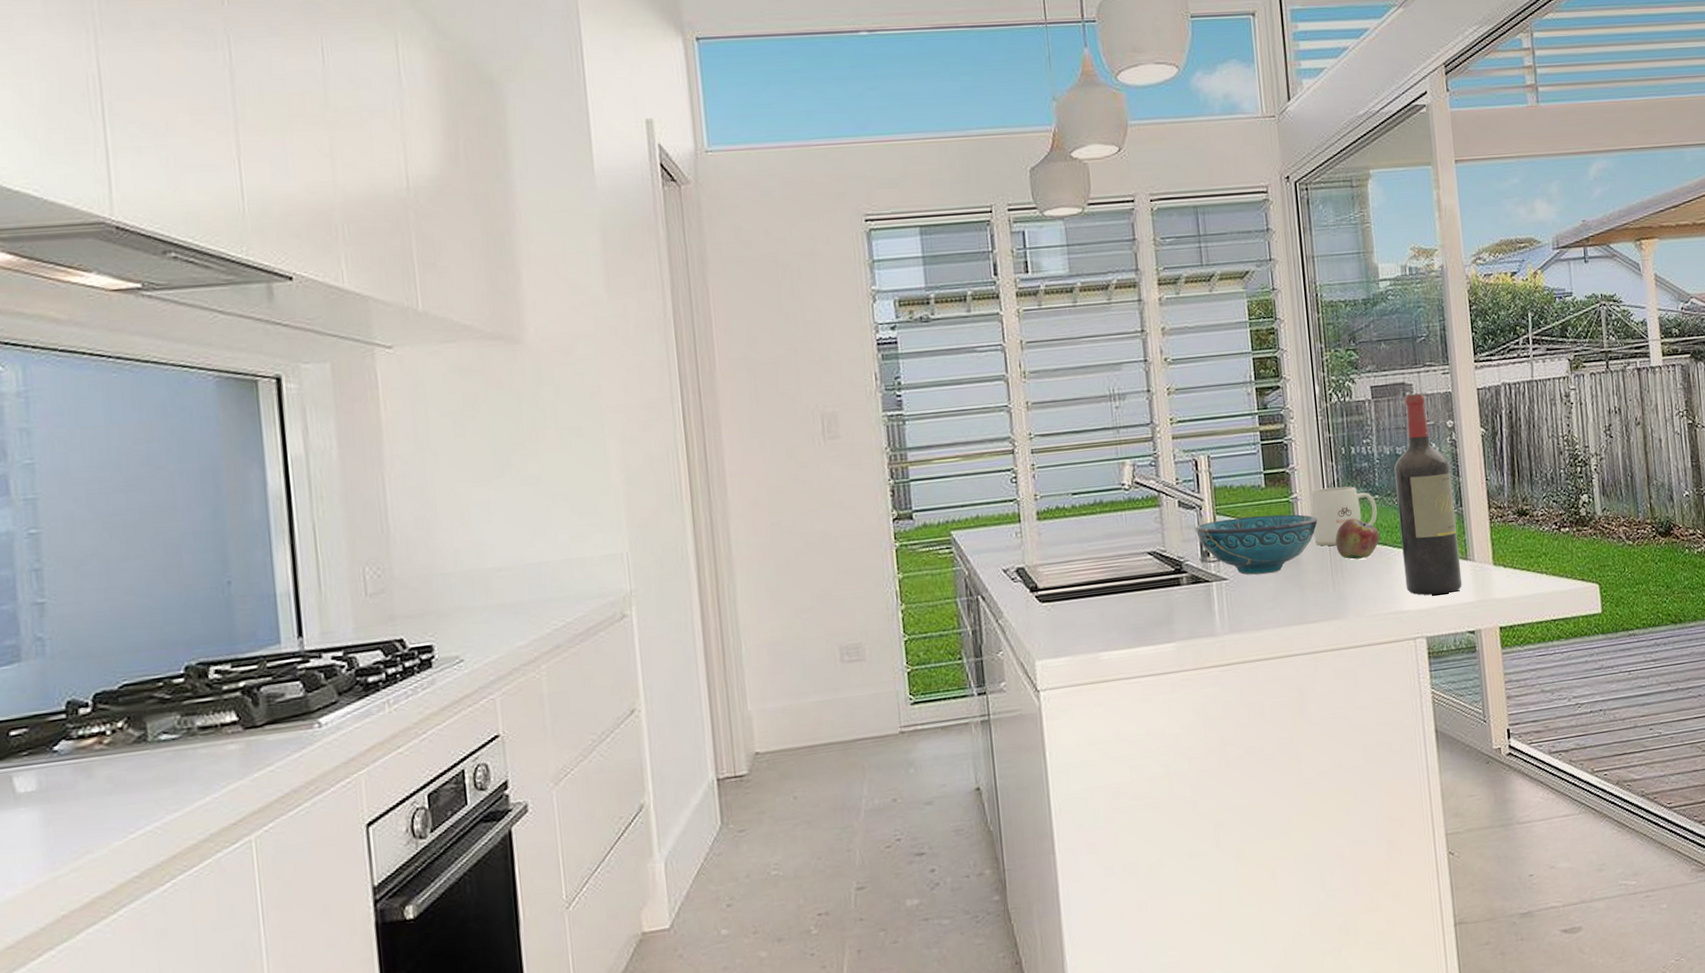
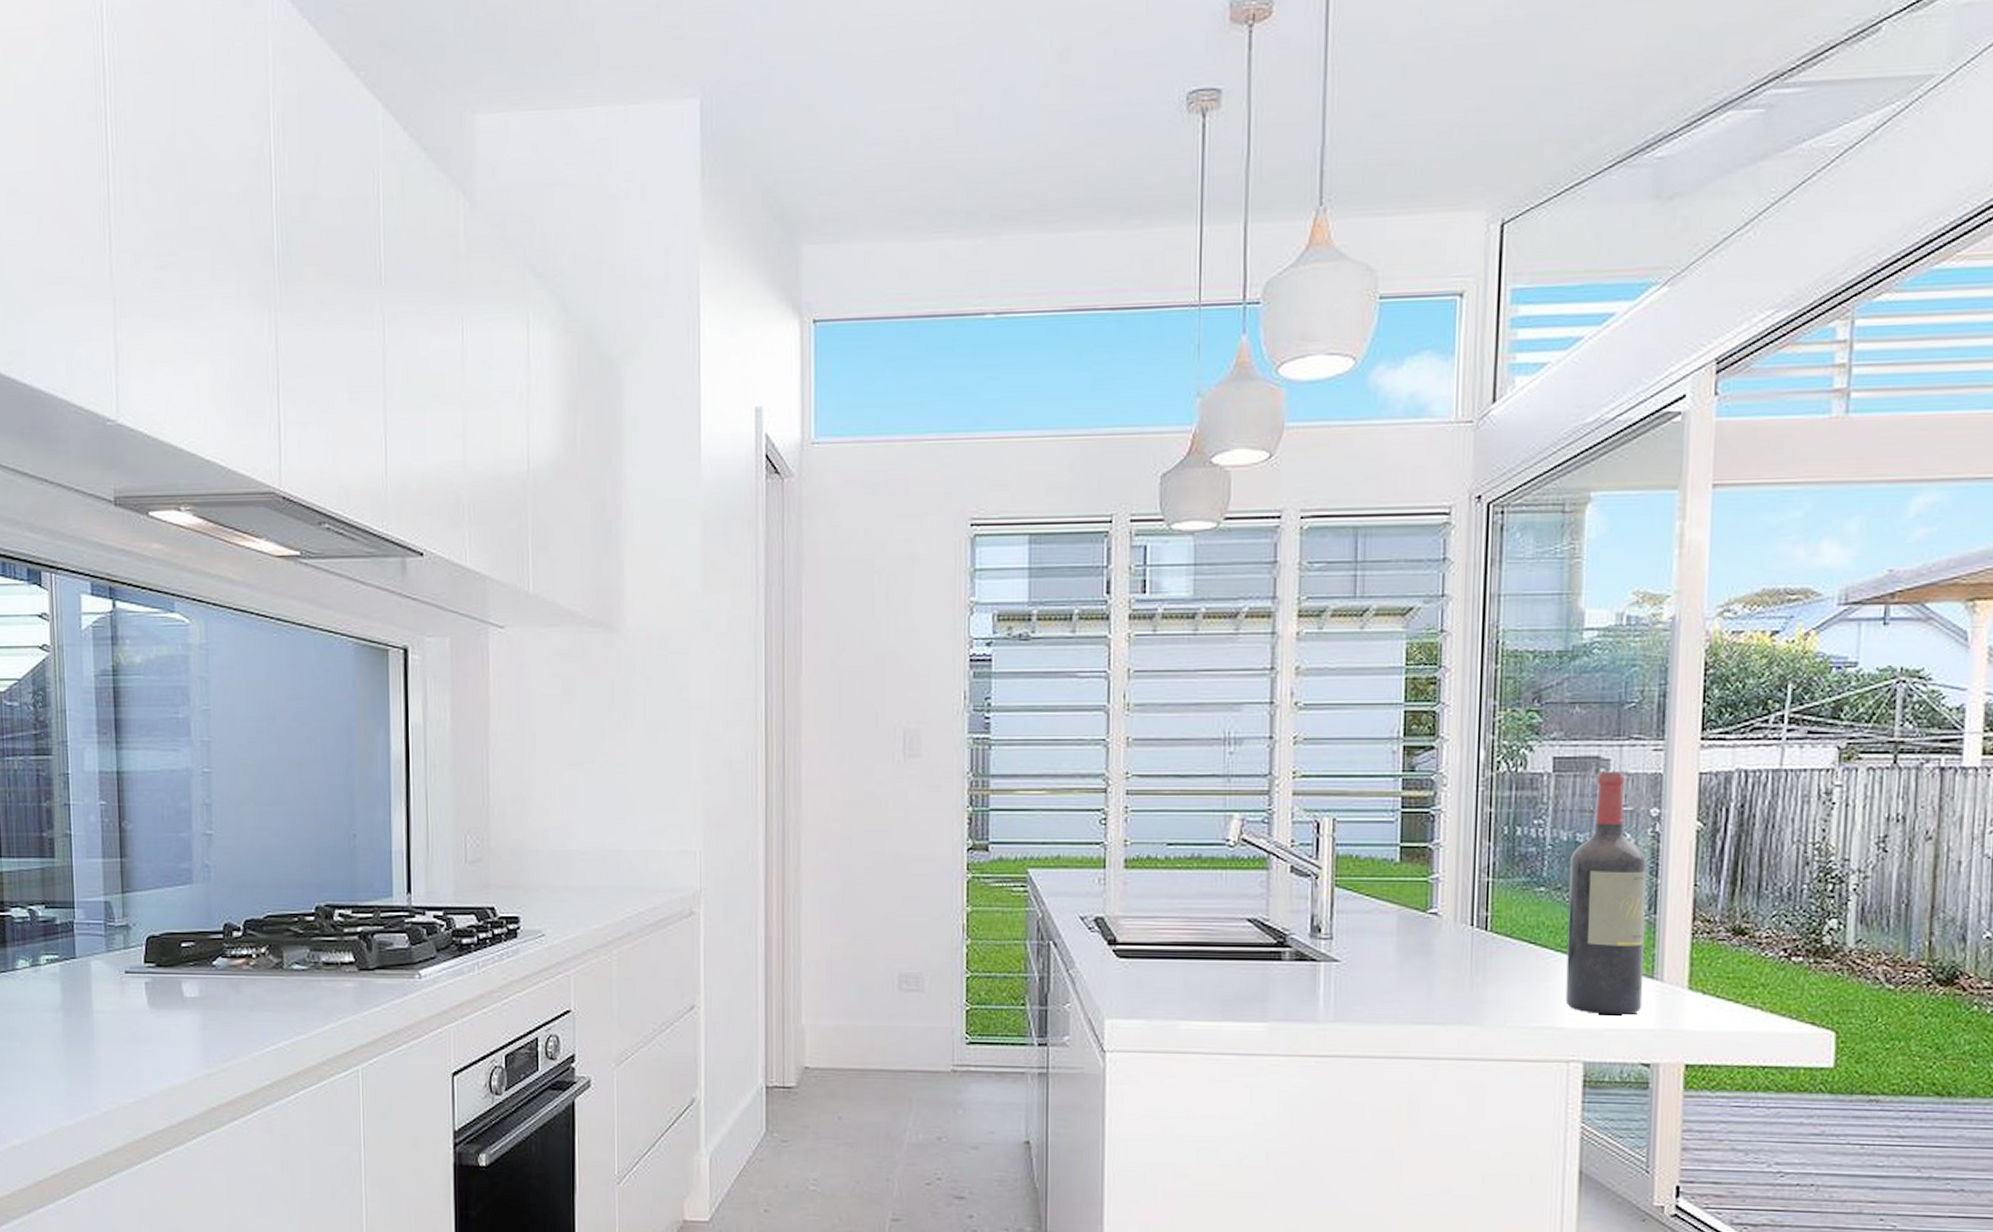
bowl: present [1195,514,1318,575] -> none [1307,893,1462,962]
mug: present [1310,486,1378,546] -> none [1453,871,1542,940]
fruit: present [1335,518,1380,560] -> none [1481,912,1540,959]

